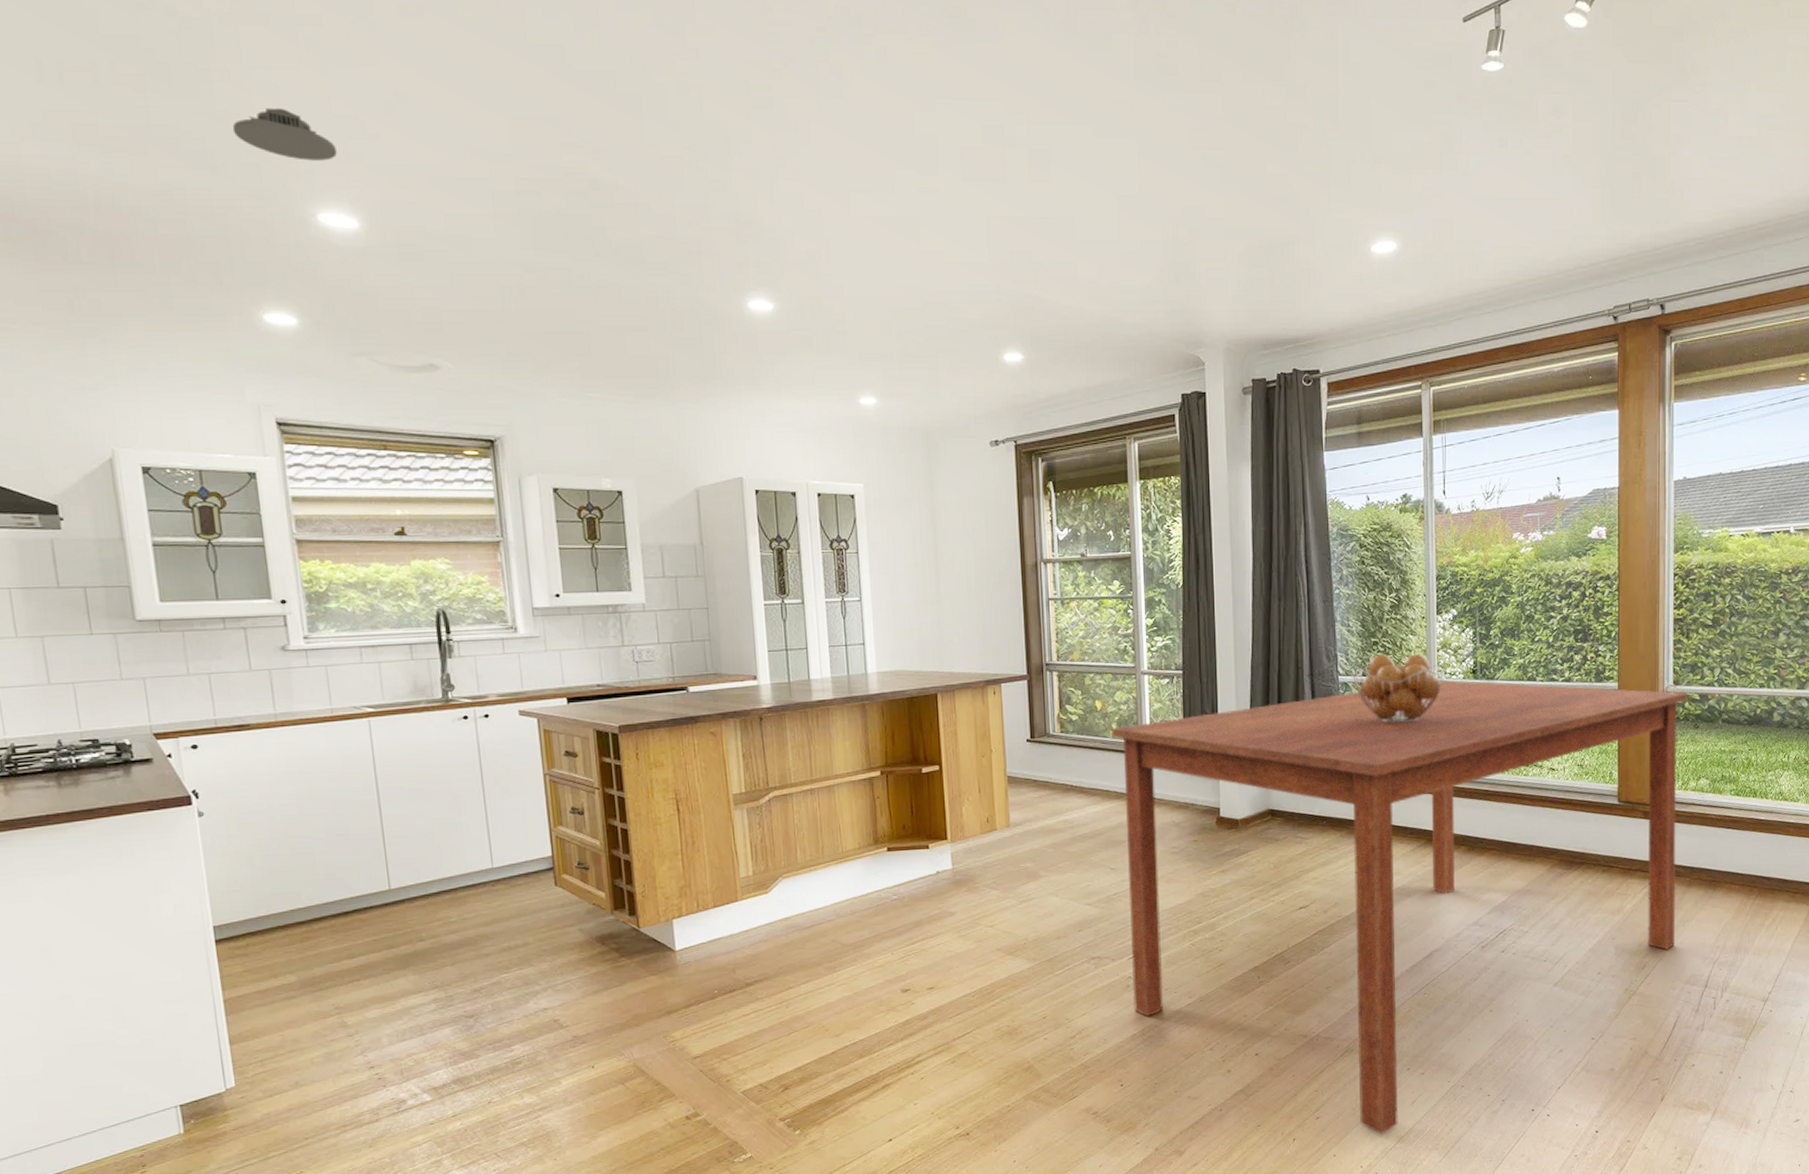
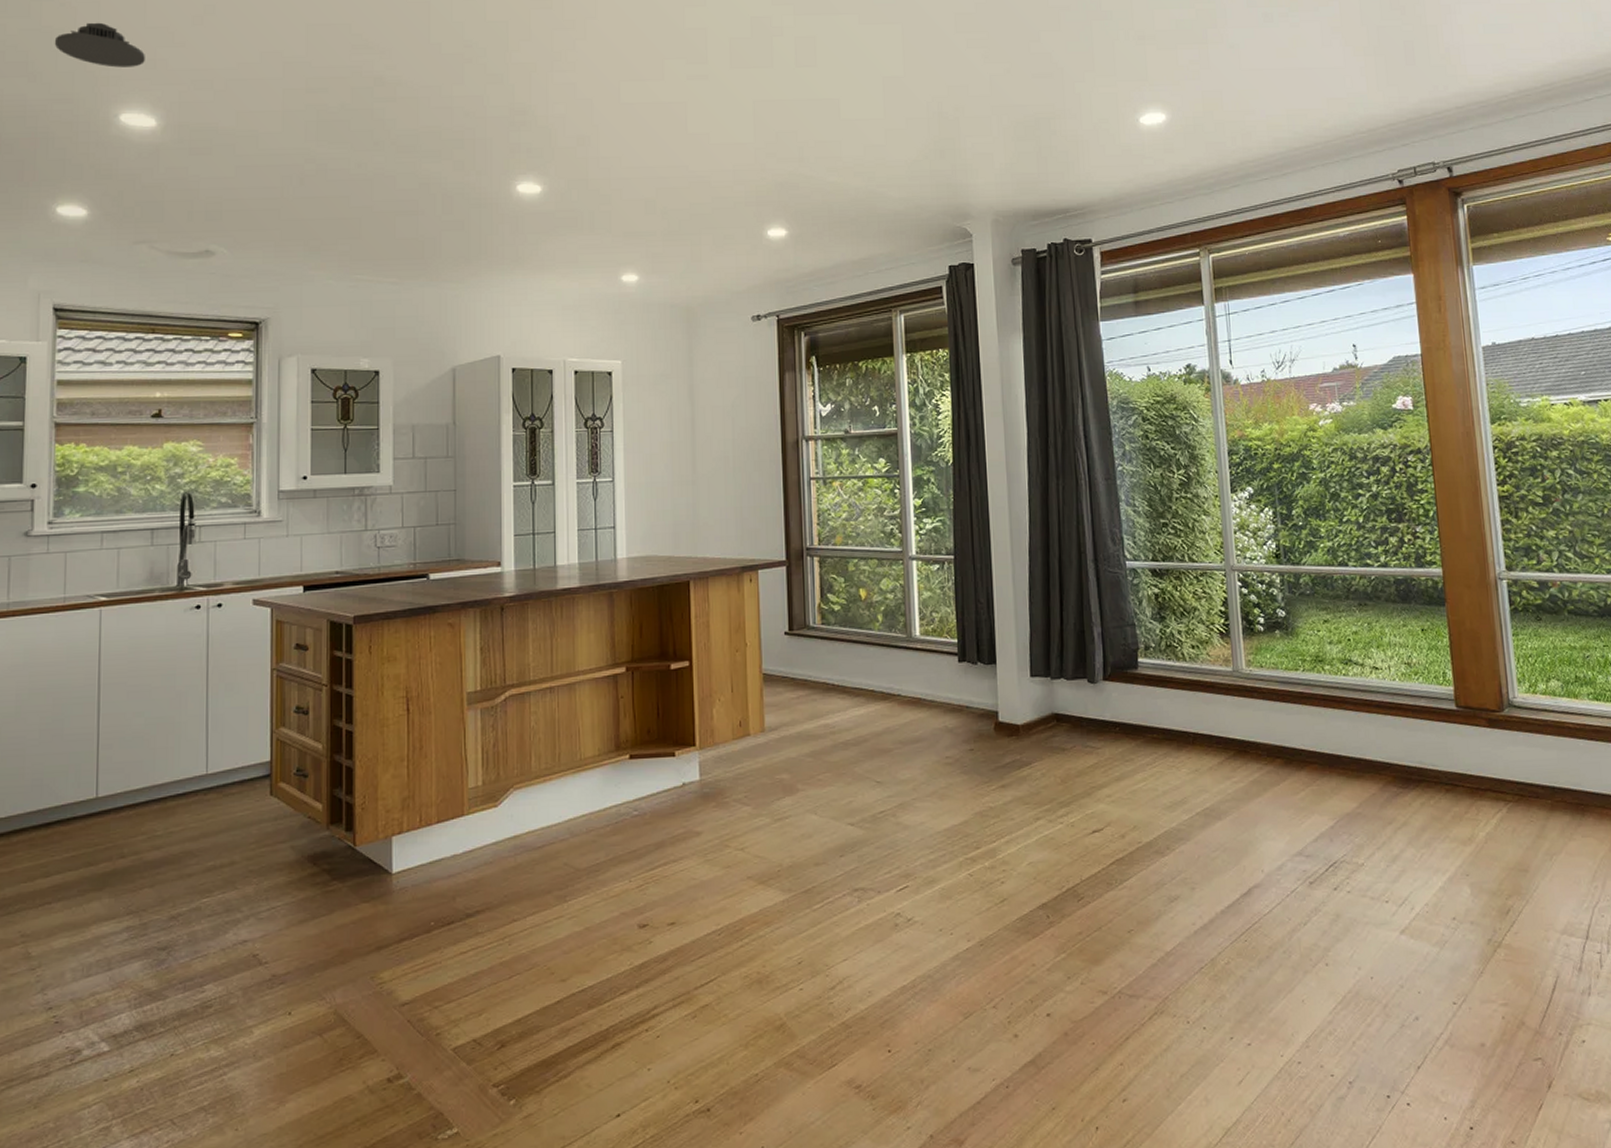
dining table: present [1111,680,1687,1135] -> none [877,566,1543,1125]
fruit basket: present [1352,653,1444,724] -> none [1141,535,1244,615]

